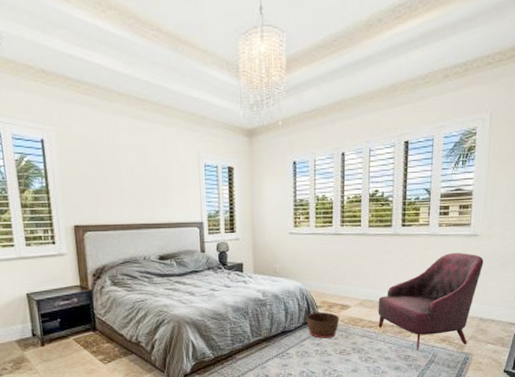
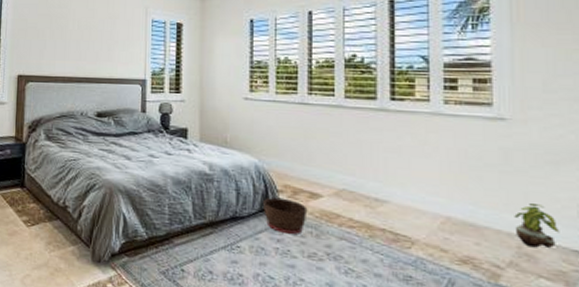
armchair: present [378,252,484,350] -> none [361,139,519,273]
potted plant: none [476,295,503,325] -> present [514,204,560,248]

